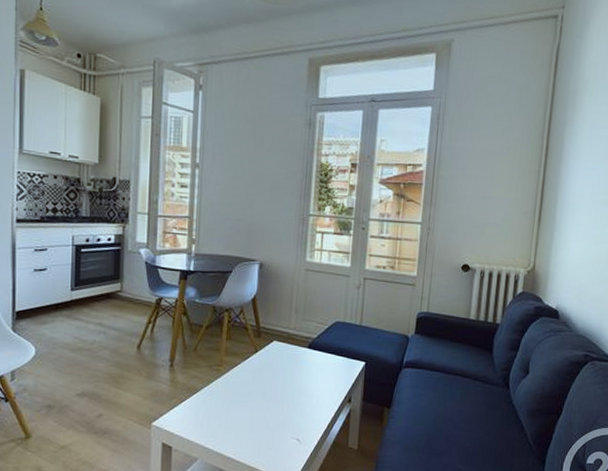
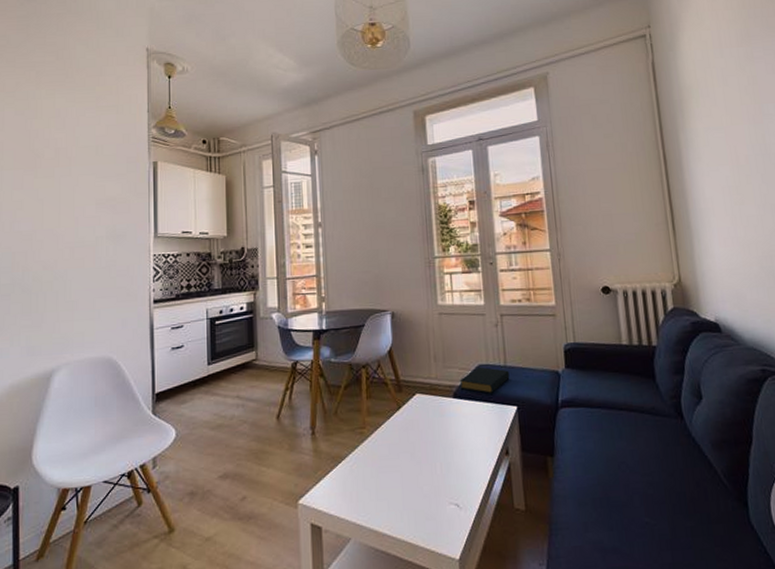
hardback book: none [315,323,363,348] -> present [459,366,510,393]

